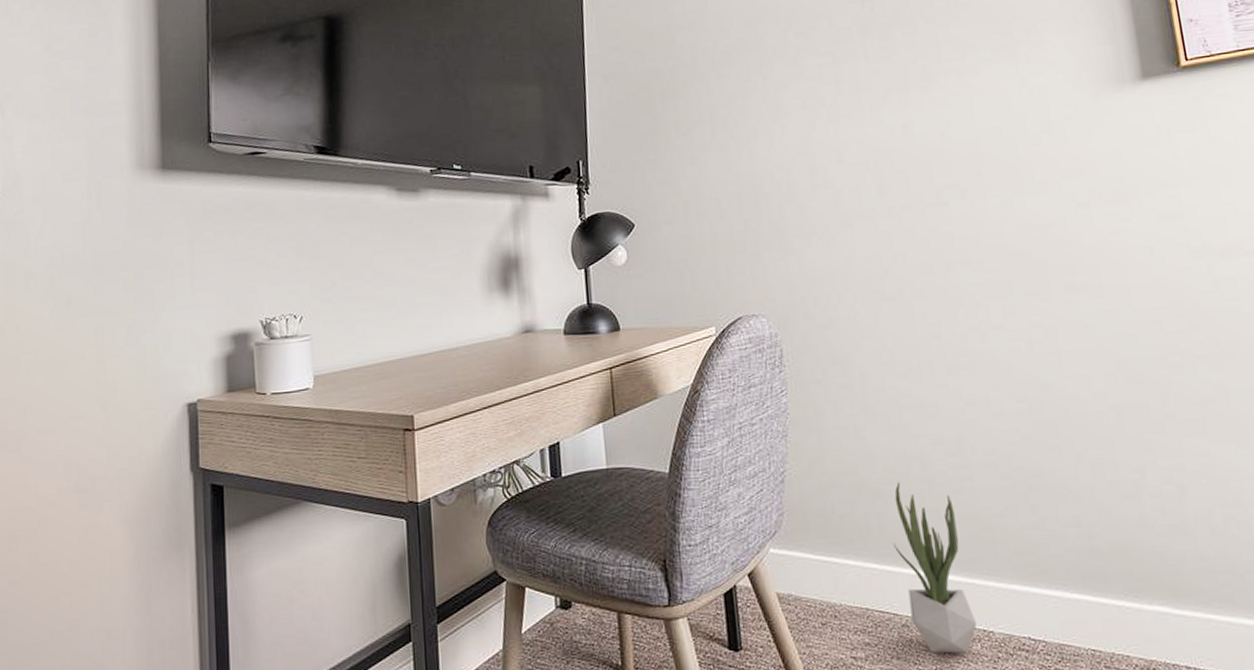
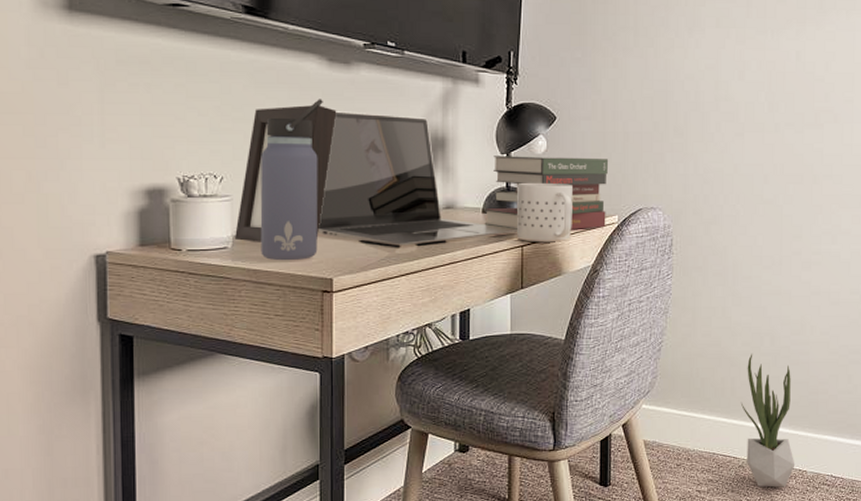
picture frame: none [315,236,408,382] -> present [234,105,337,242]
water bottle: none [337,229,397,400] -> present [260,99,323,261]
laptop: none [395,237,604,378] -> present [317,111,517,247]
books: none [566,264,703,351] -> present [484,156,609,229]
mug: none [599,295,664,363] -> present [516,182,572,242]

